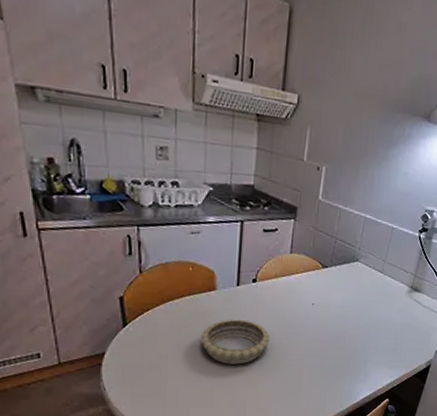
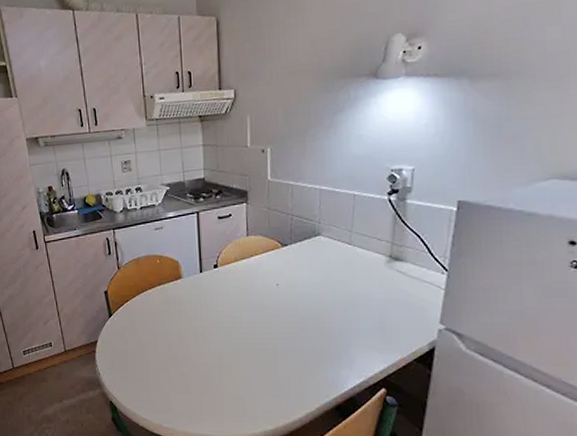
decorative bowl: present [200,319,271,365] -> none [173,305,239,350]

